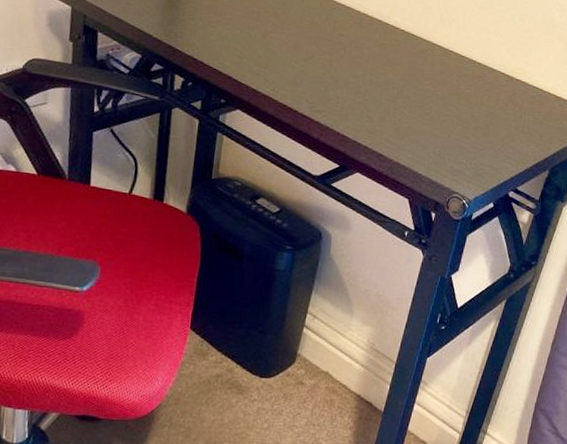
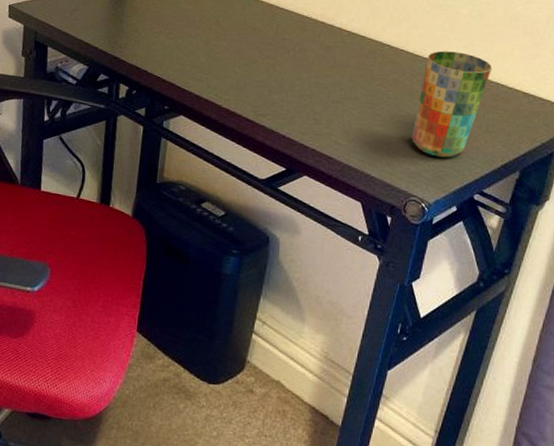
cup: none [456,53,530,157] -> present [411,51,493,158]

